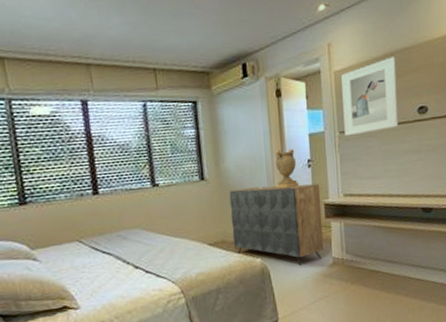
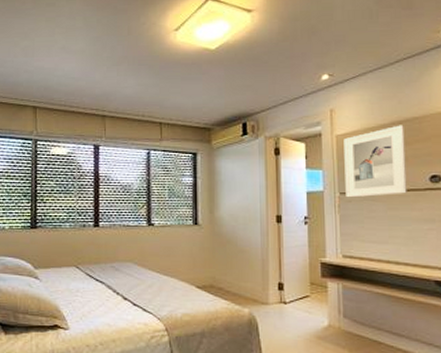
dresser: present [229,183,324,265] -> none [221,237,319,322]
decorative urn: present [274,149,299,188] -> none [270,205,293,242]

